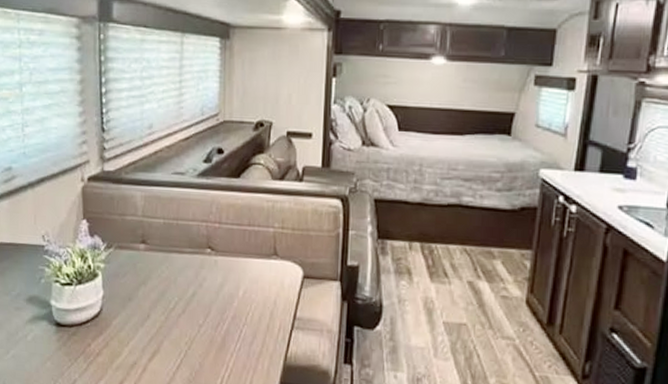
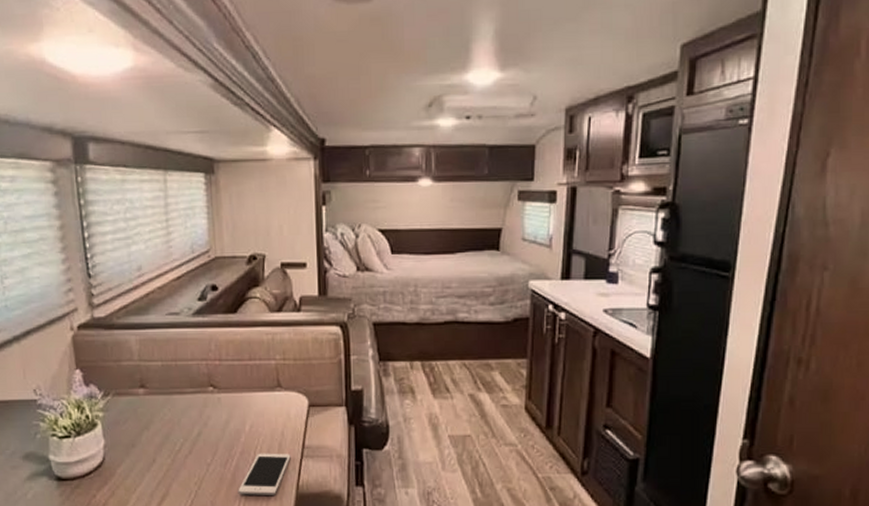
cell phone: none [226,319,282,364] -> present [238,453,291,495]

